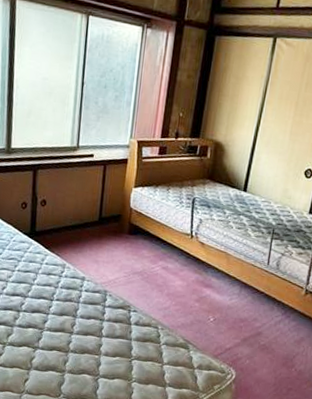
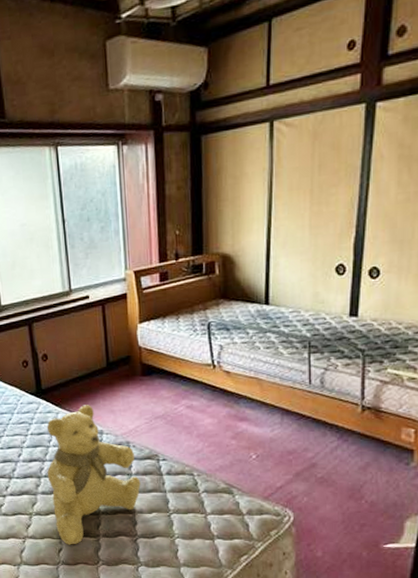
teddy bear: none [26,251,111,377] -> present [46,405,141,545]

